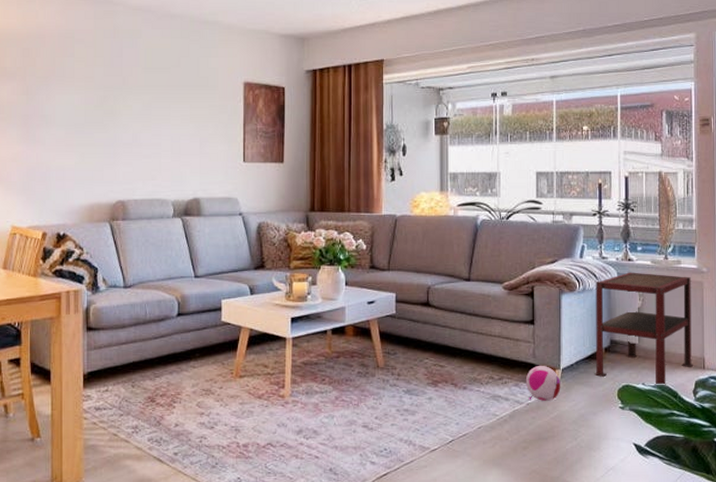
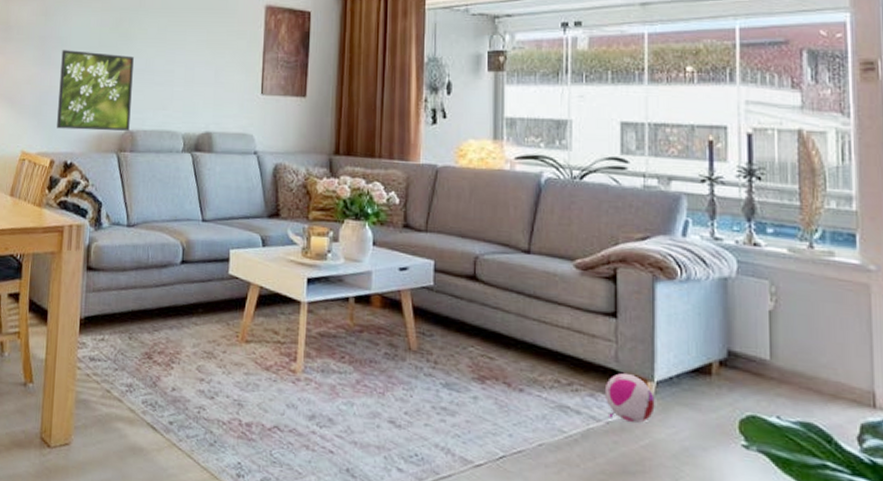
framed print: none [47,127,120,203] -> present [57,50,134,131]
side table: present [594,272,694,385] -> none [703,261,858,423]

